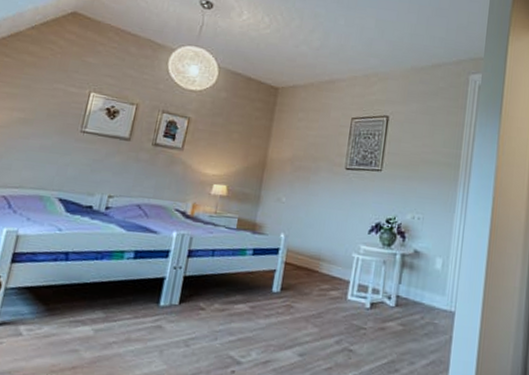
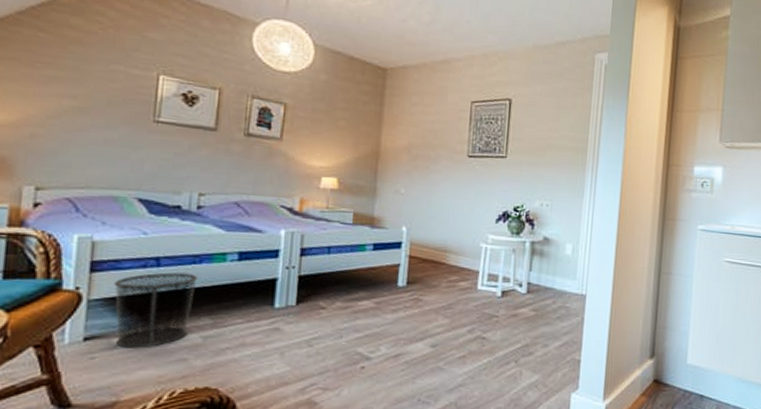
waste bin: none [21,266,98,337] -> present [114,272,198,348]

